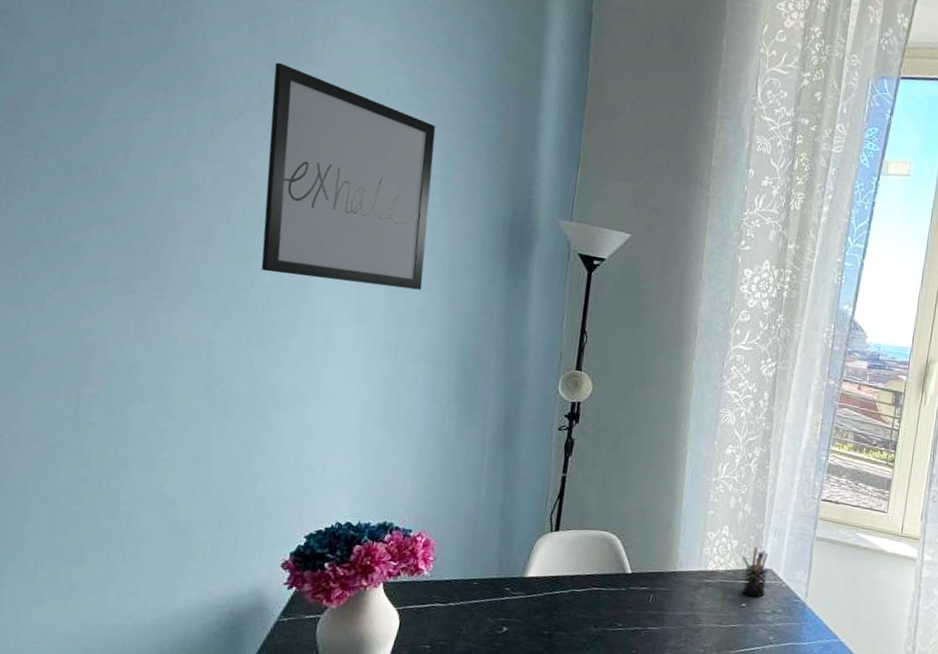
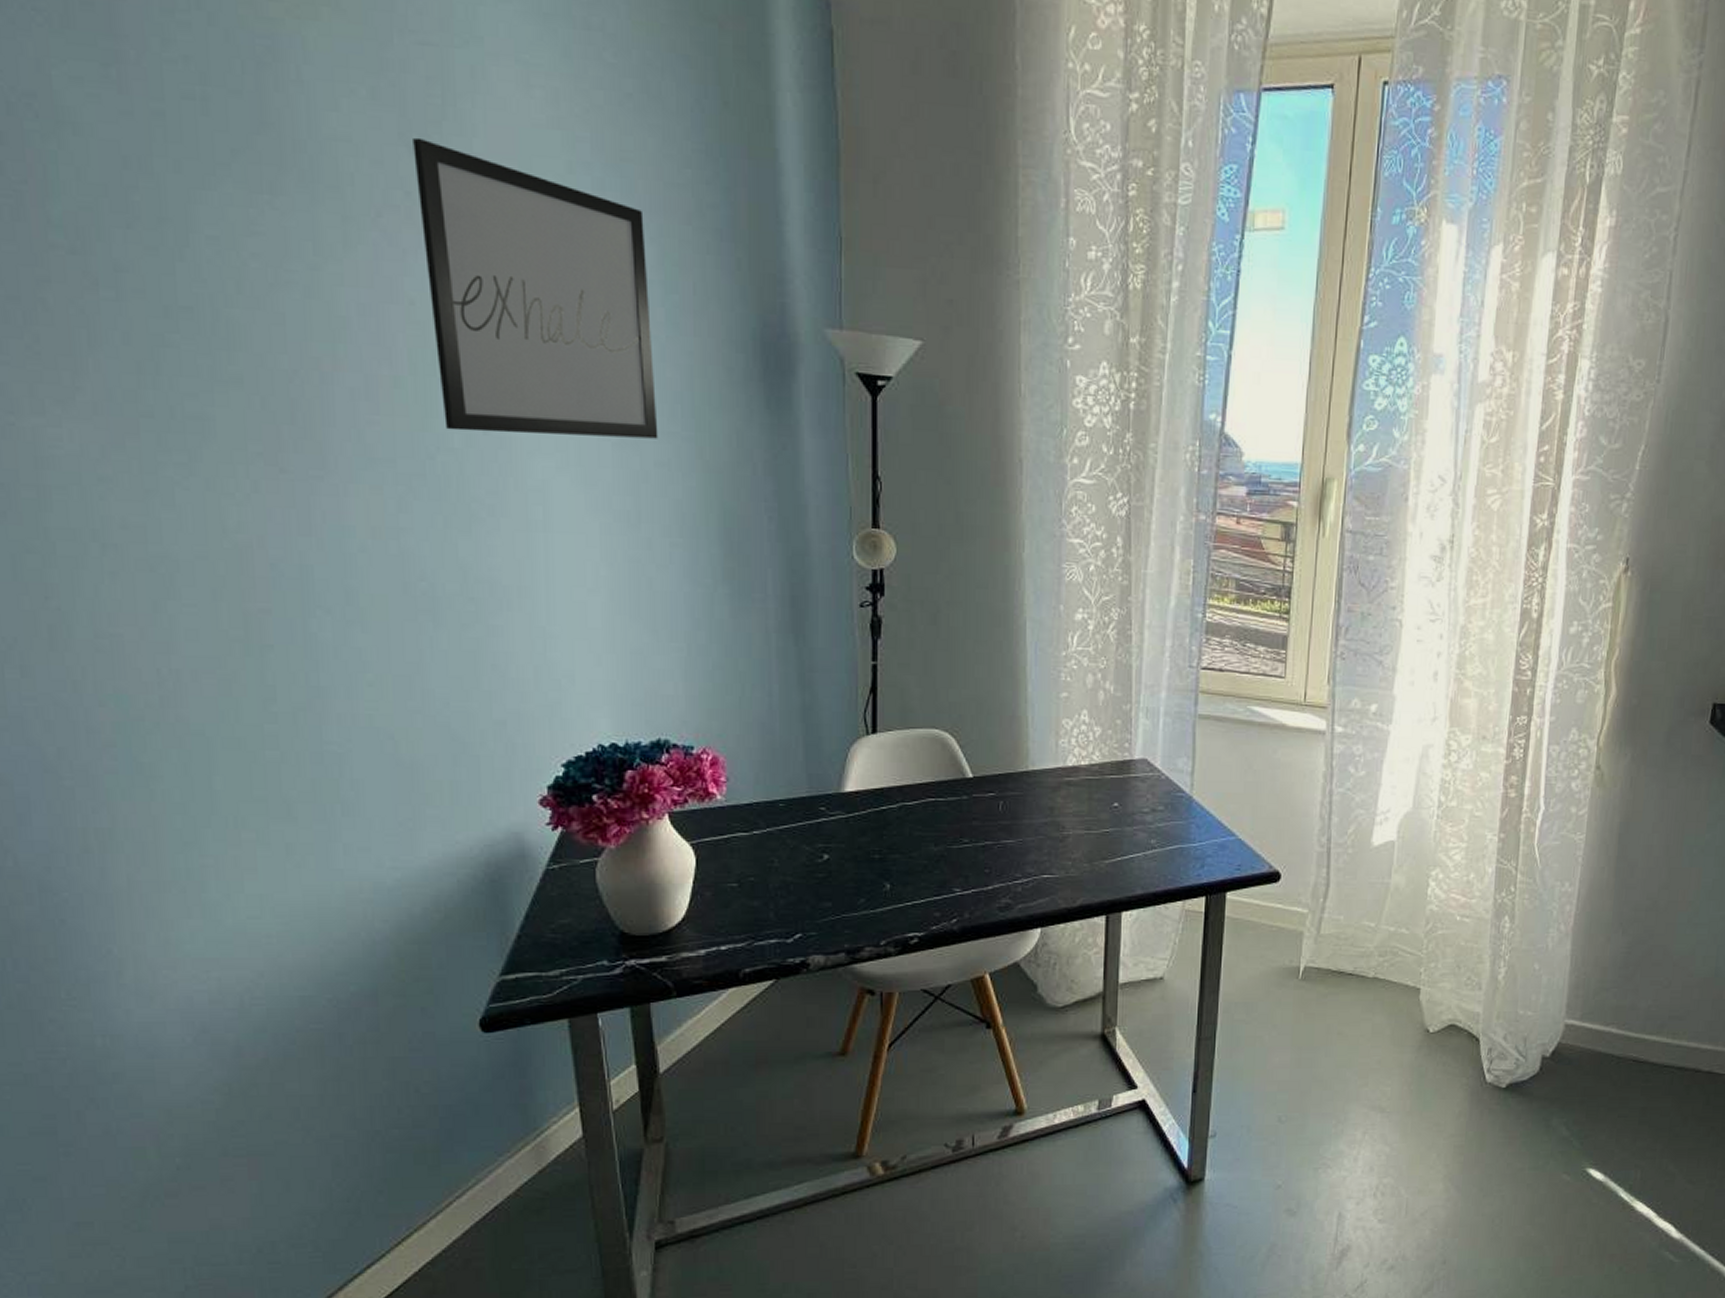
pen holder: present [742,546,769,597] -> none [1108,732,1142,794]

